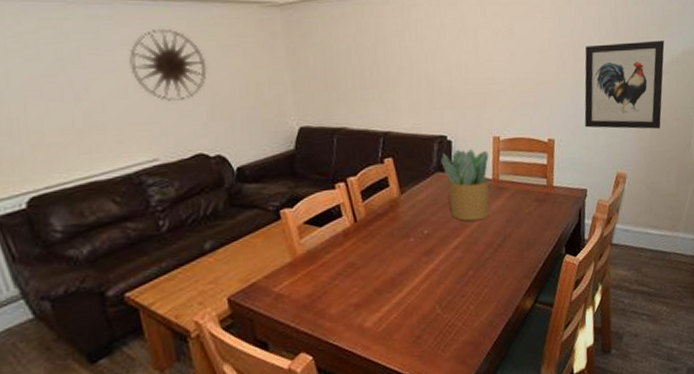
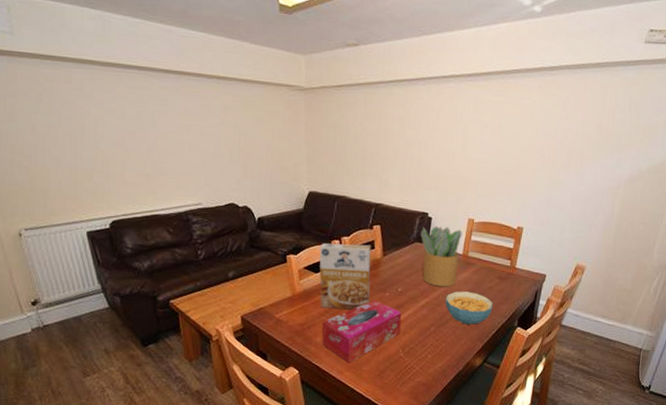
wall art: present [129,30,207,101] -> none [188,102,244,160]
cereal box: none [321,183,391,270] -> present [319,242,371,310]
tissue box: none [335,248,434,334] -> present [321,299,402,363]
cereal bowl: none [480,221,536,261] -> present [445,291,493,325]
wall art: present [584,40,665,129] -> none [554,147,645,230]

